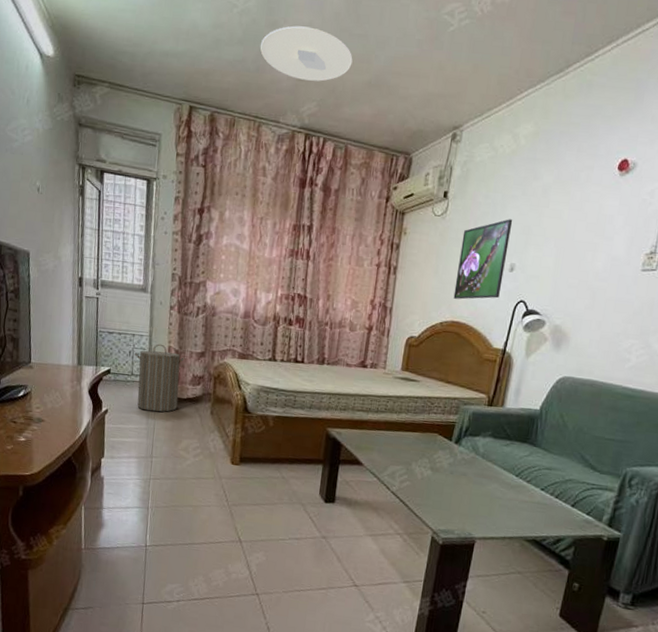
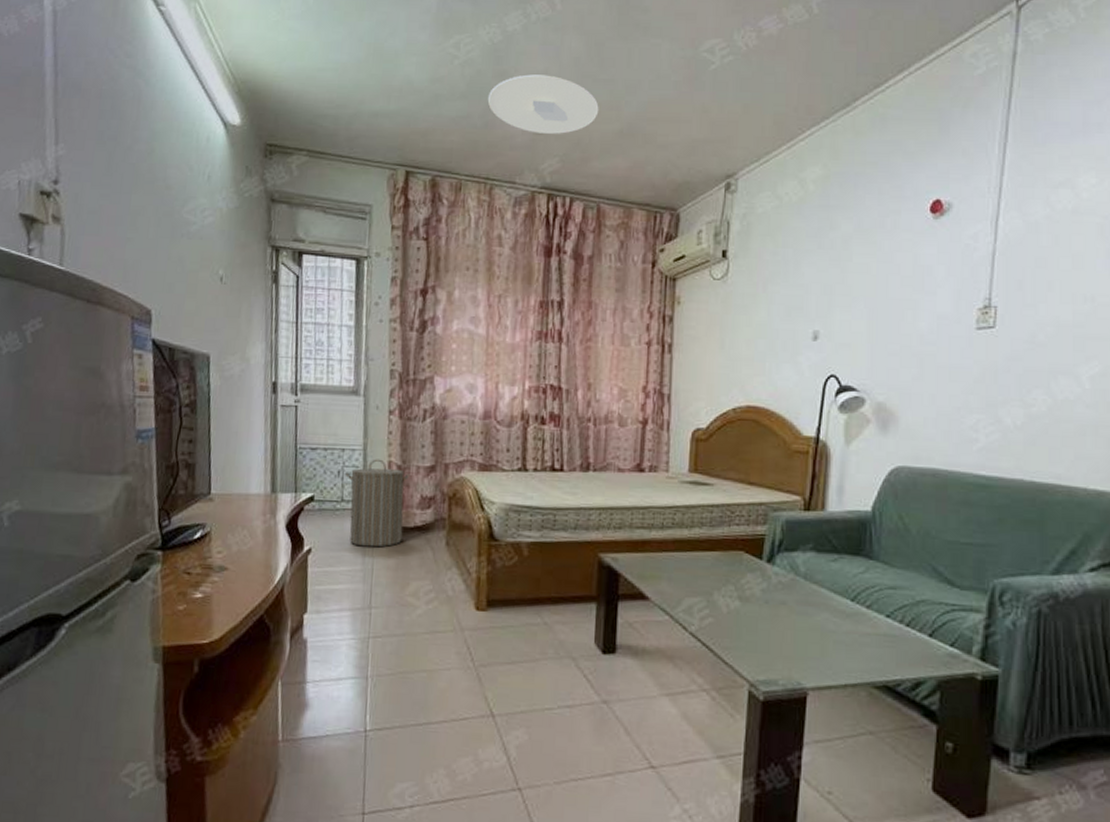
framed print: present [453,219,513,300] -> none [746,278,810,379]

